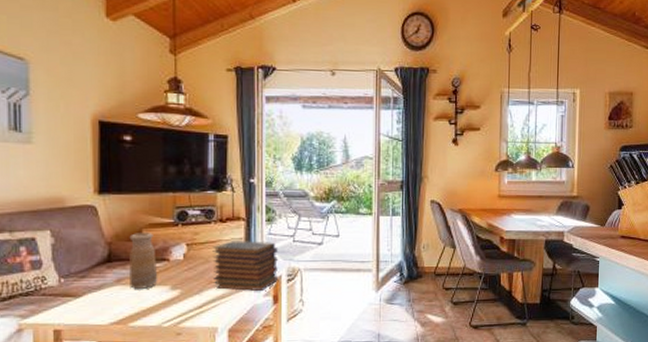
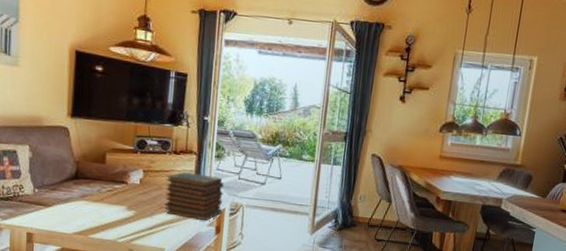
vase: present [129,231,158,289] -> none [92,155,117,206]

